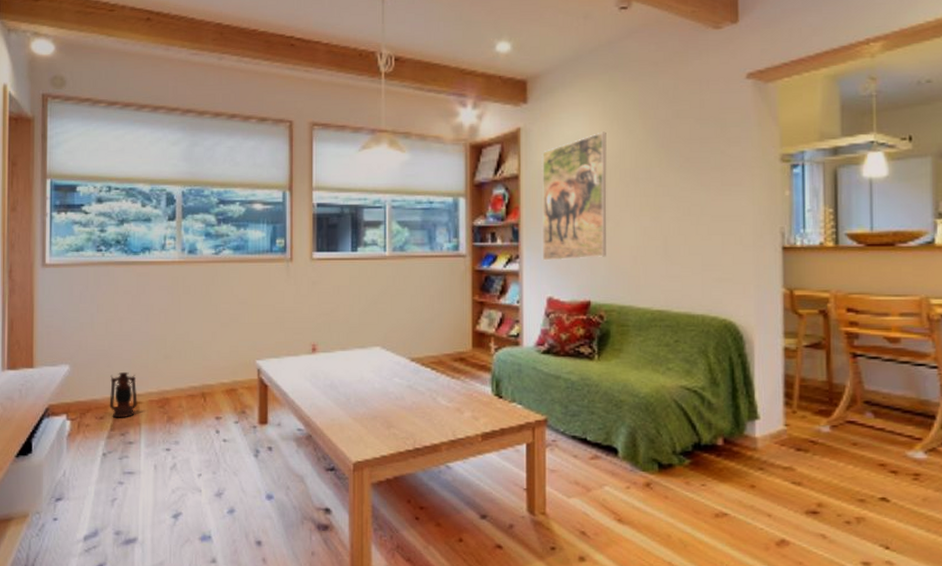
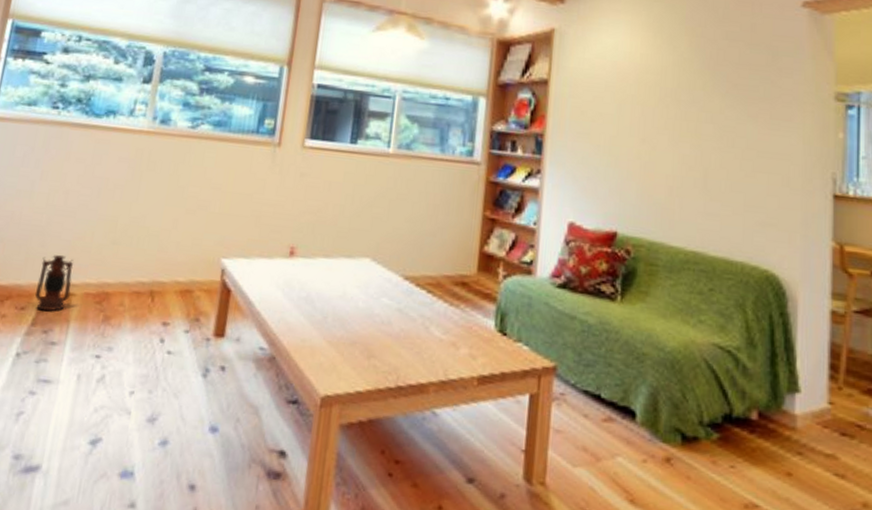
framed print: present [541,131,607,261] -> none [566,44,648,183]

